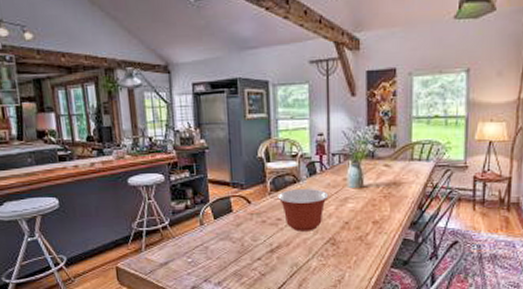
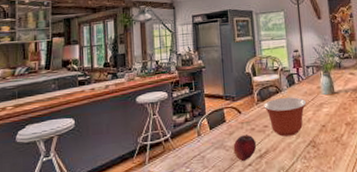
fruit: none [240,227,268,254] -> present [233,134,257,161]

